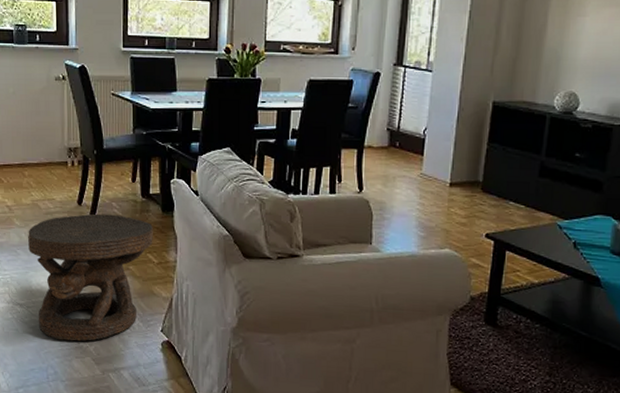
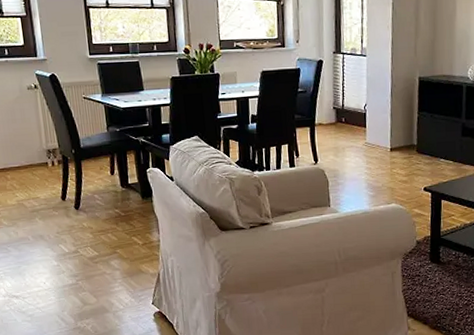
carved stool: present [28,213,153,341] -> none [16,205,136,324]

